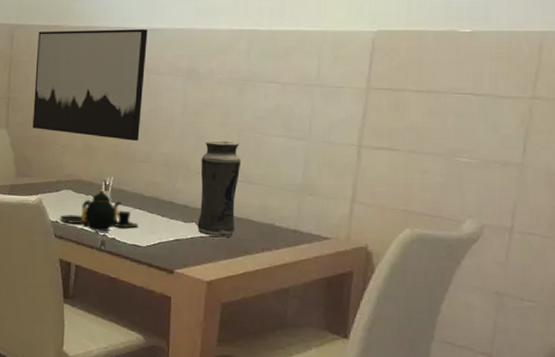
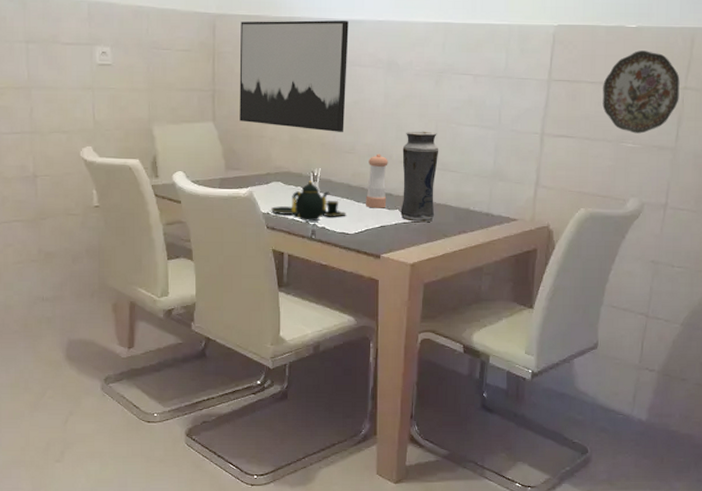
pepper shaker: none [160,163,185,221] -> present [366,154,388,208]
decorative plate: none [431,57,526,147] -> present [602,50,680,134]

